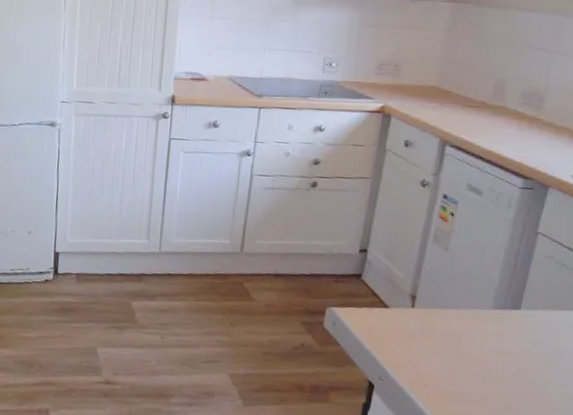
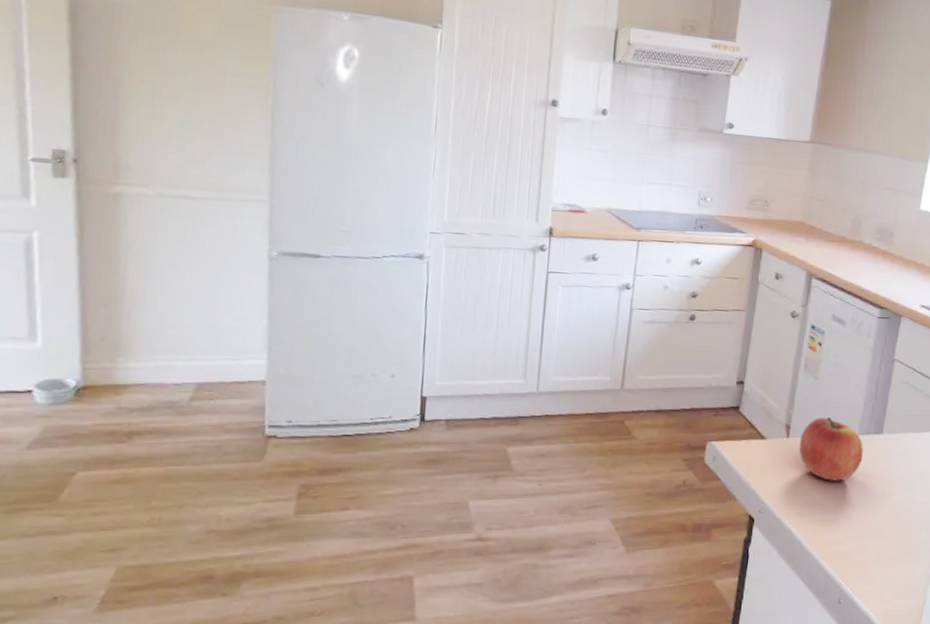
apple: none [425,289,498,355] -> present [799,416,863,481]

